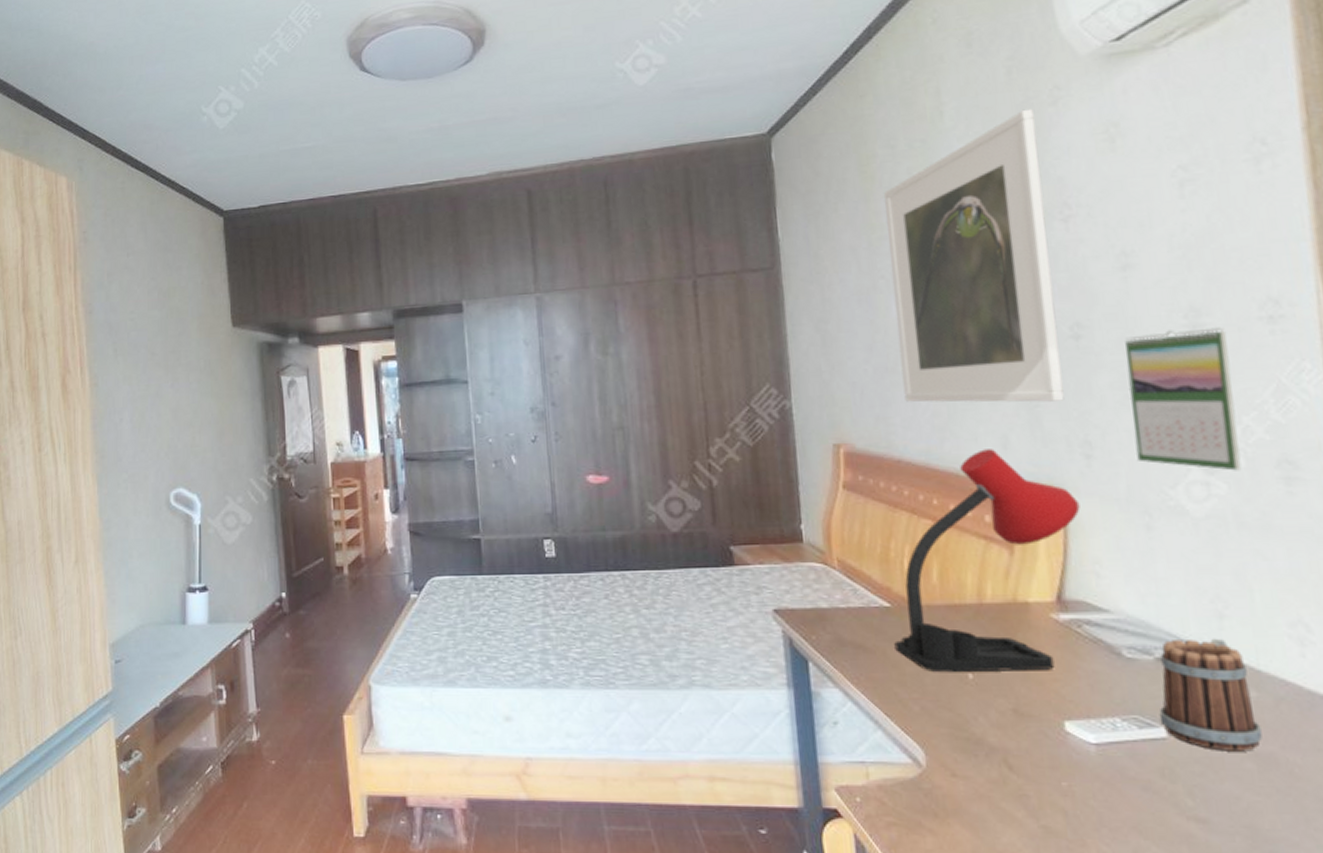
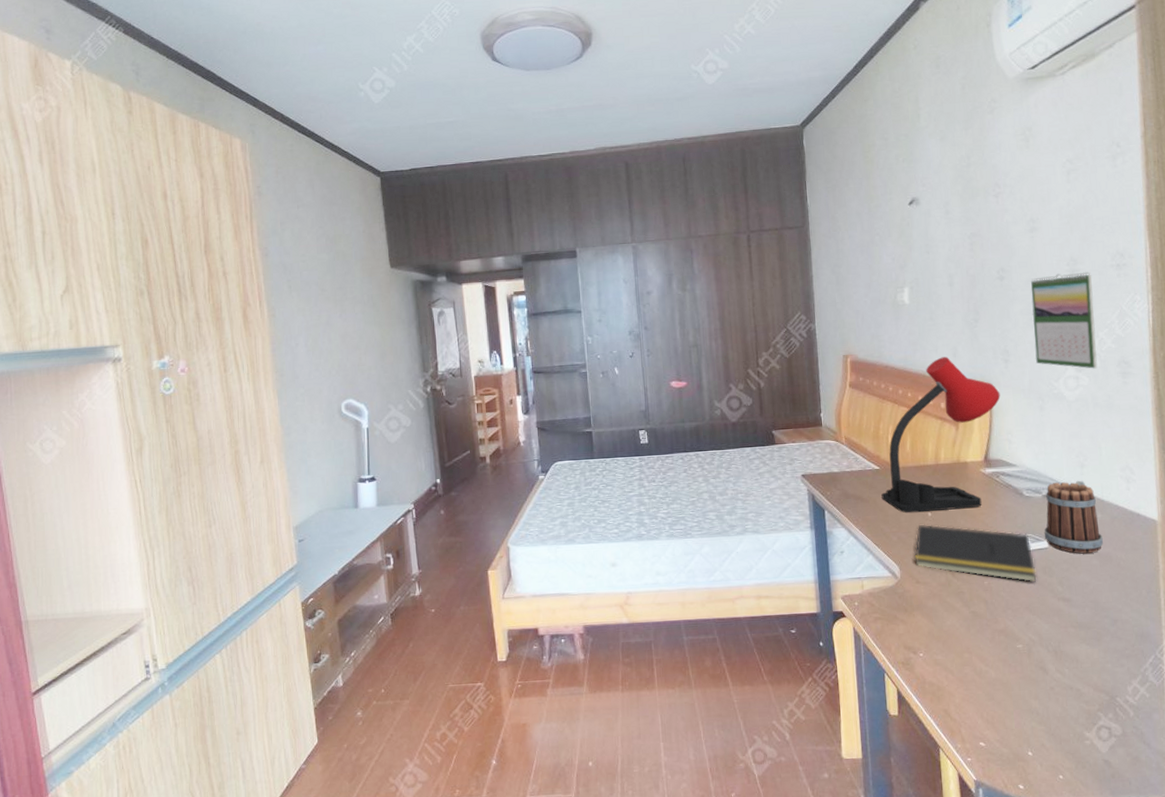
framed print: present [884,108,1065,403] -> none [880,115,993,325]
notepad: none [948,690,1150,789] -> present [915,524,1037,583]

